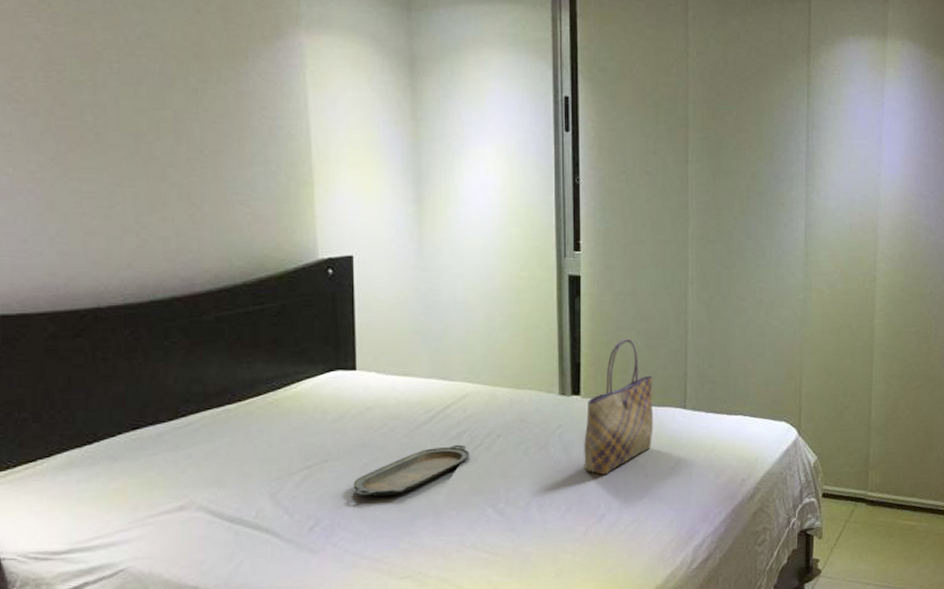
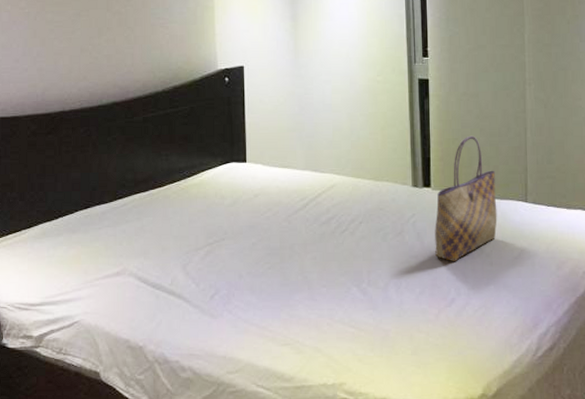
serving tray: present [353,444,469,498] -> none [244,229,337,273]

